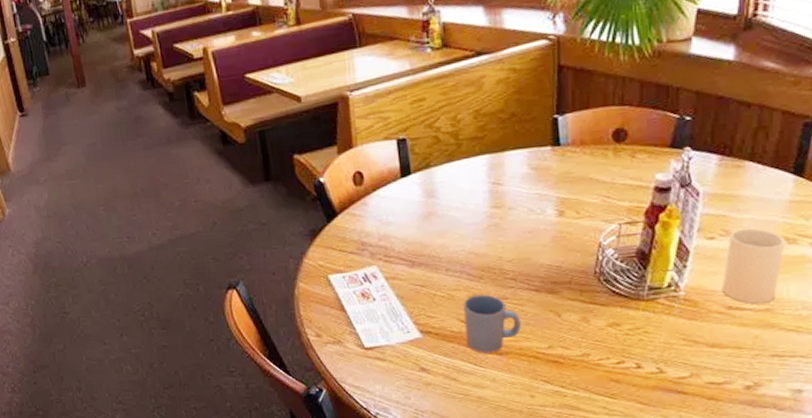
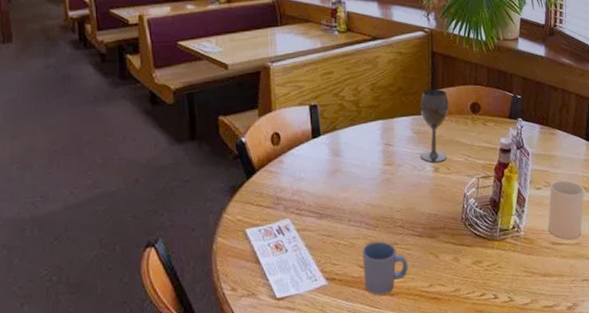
wine glass: none [539,112,581,205] -> present [419,88,449,163]

